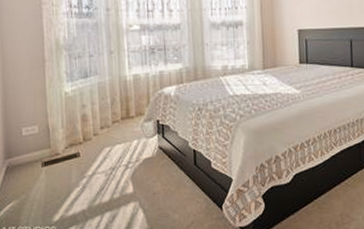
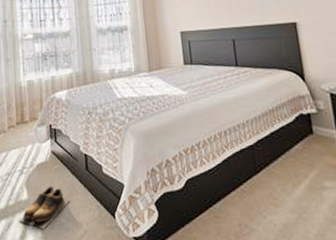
shoes: none [124,180,177,221] -> present [19,186,70,229]

